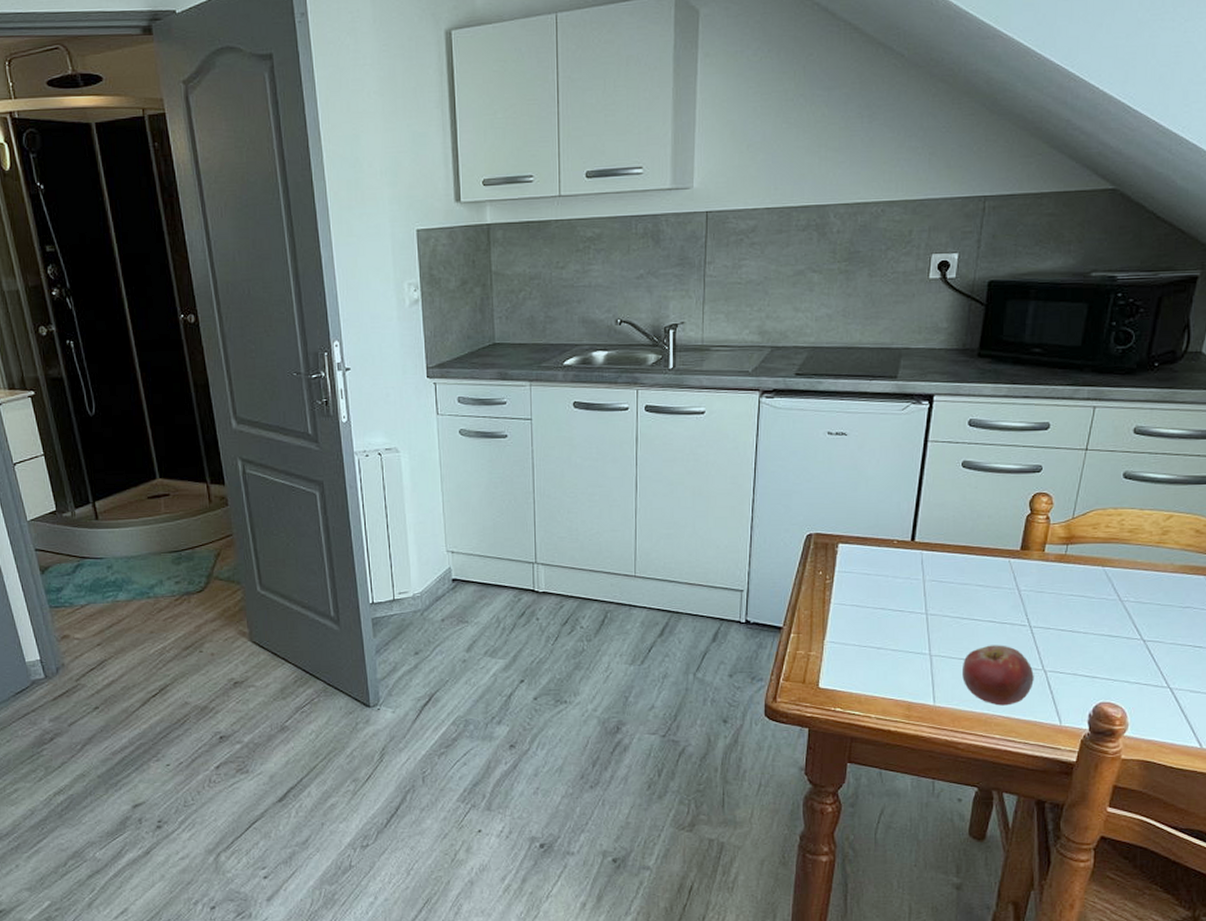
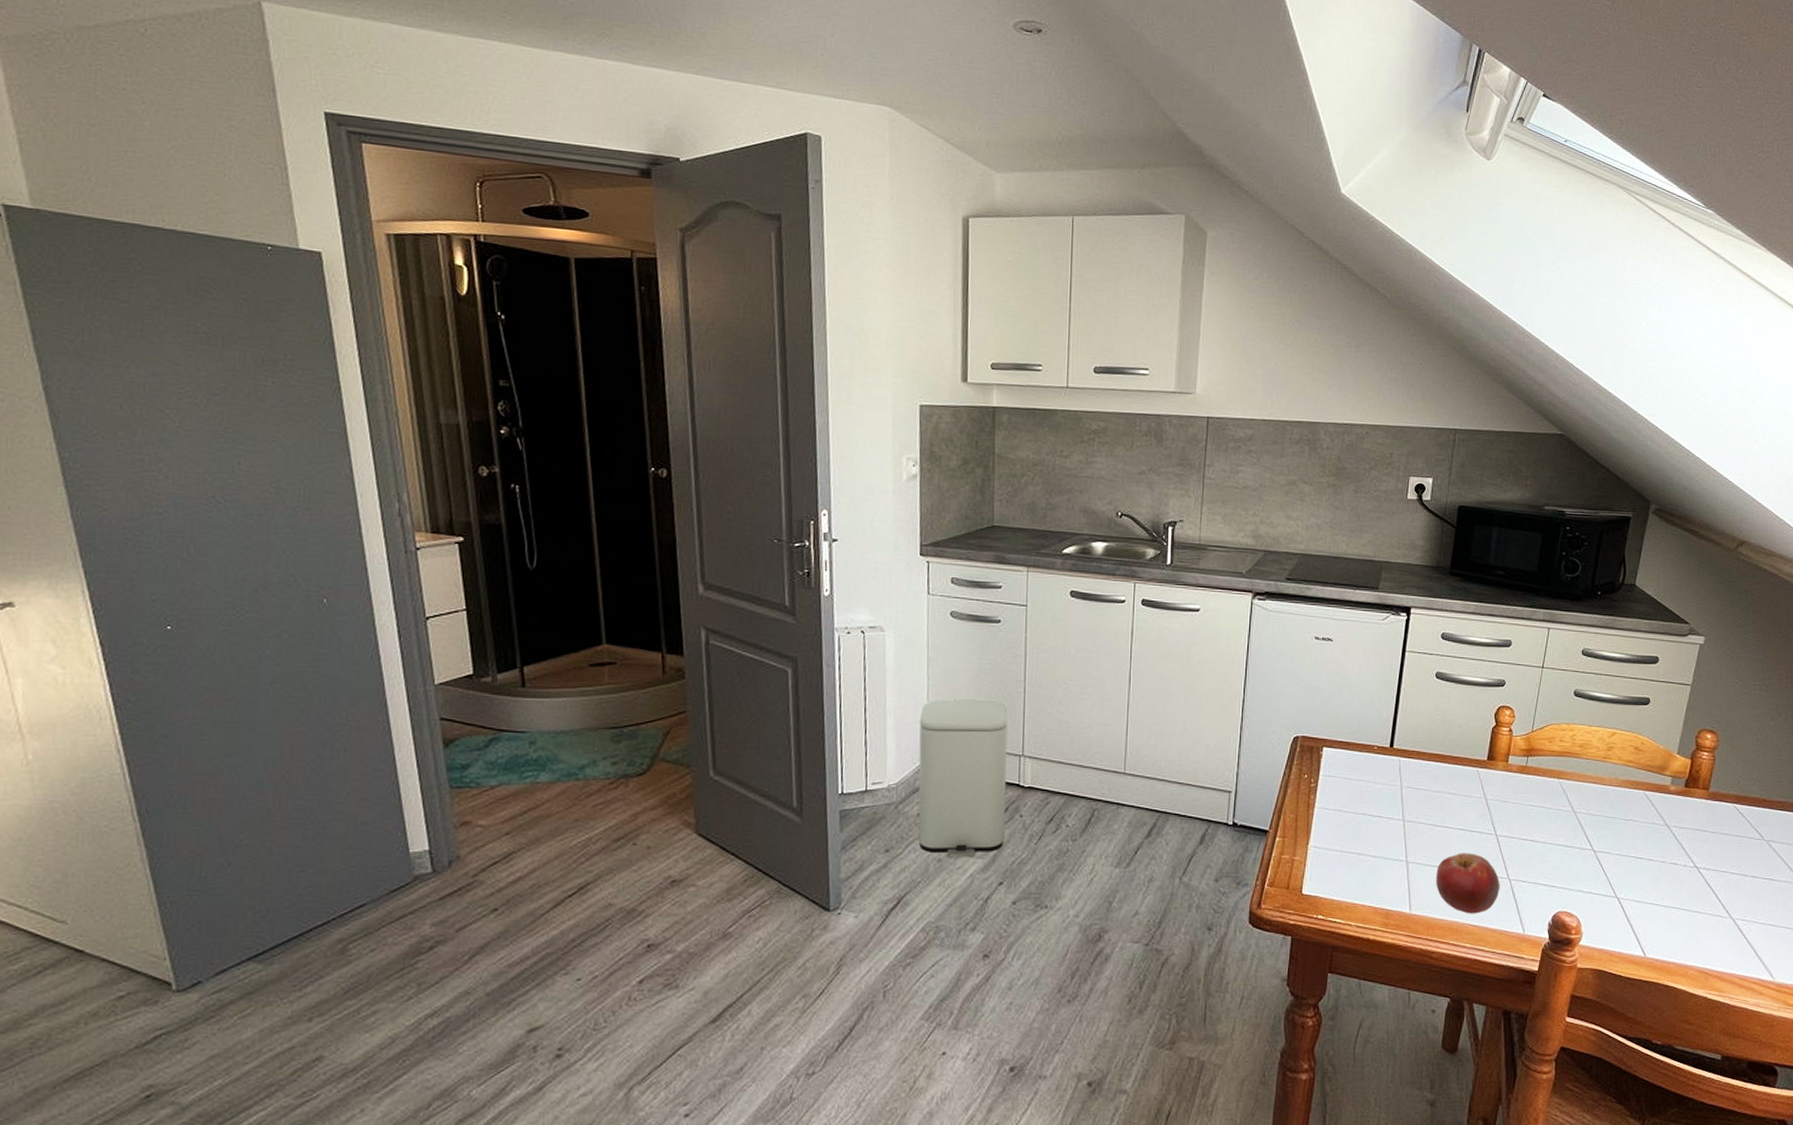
pedal bin: none [437,512,523,659] -> present [918,699,1008,858]

